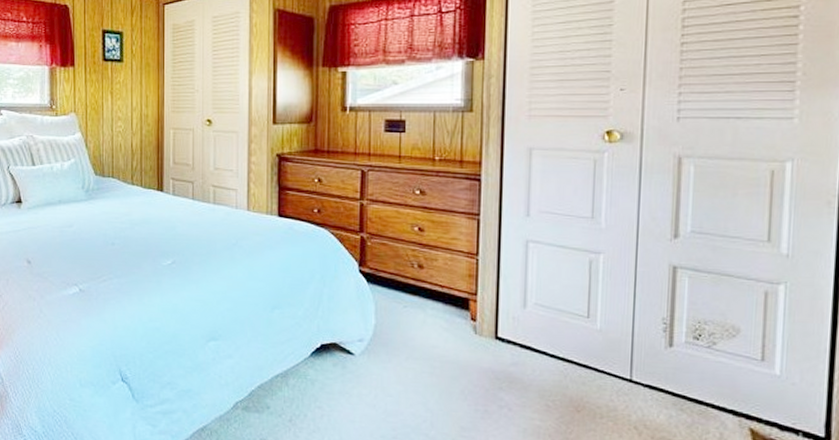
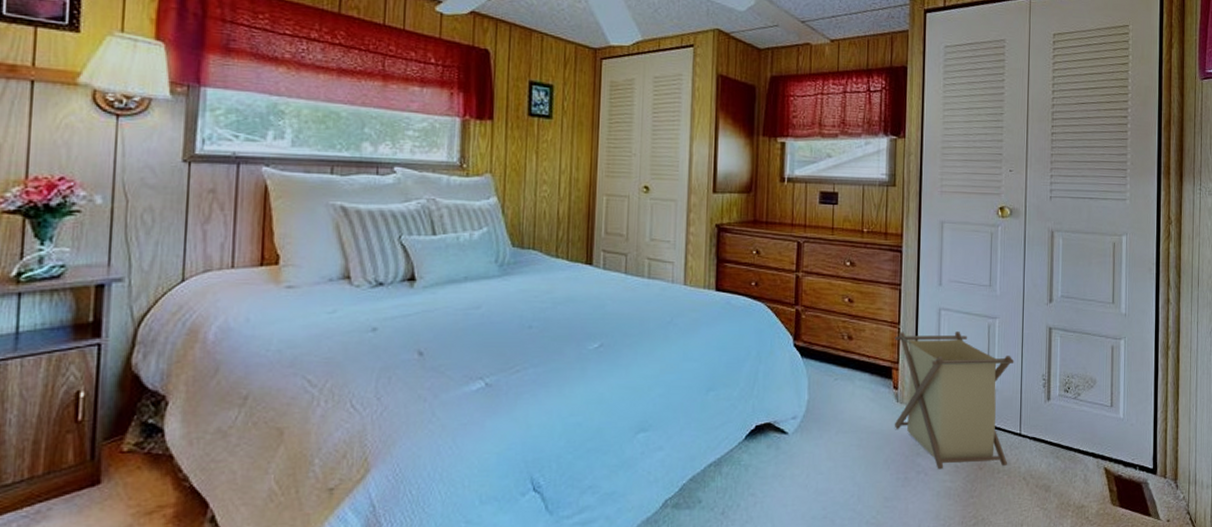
laundry basket: none [471,263,624,411] -> present [894,332,1014,470]

